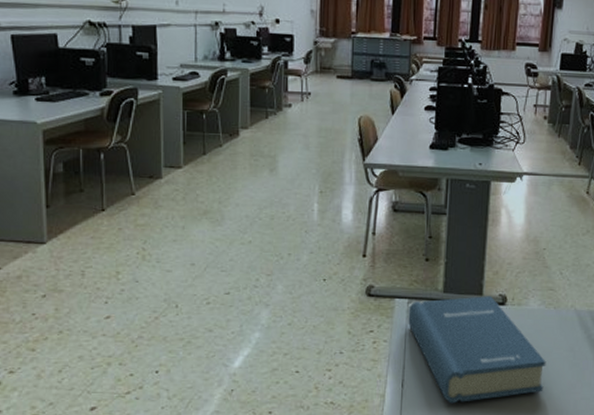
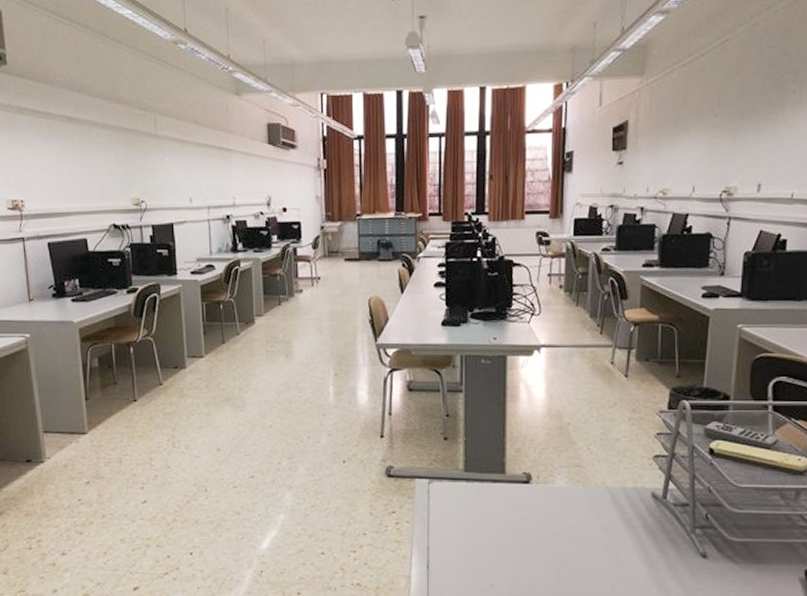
hardback book: present [408,296,546,404] -> none [430,474,578,586]

